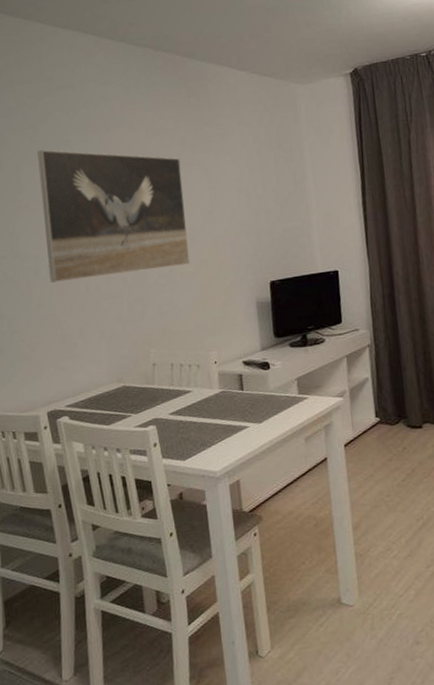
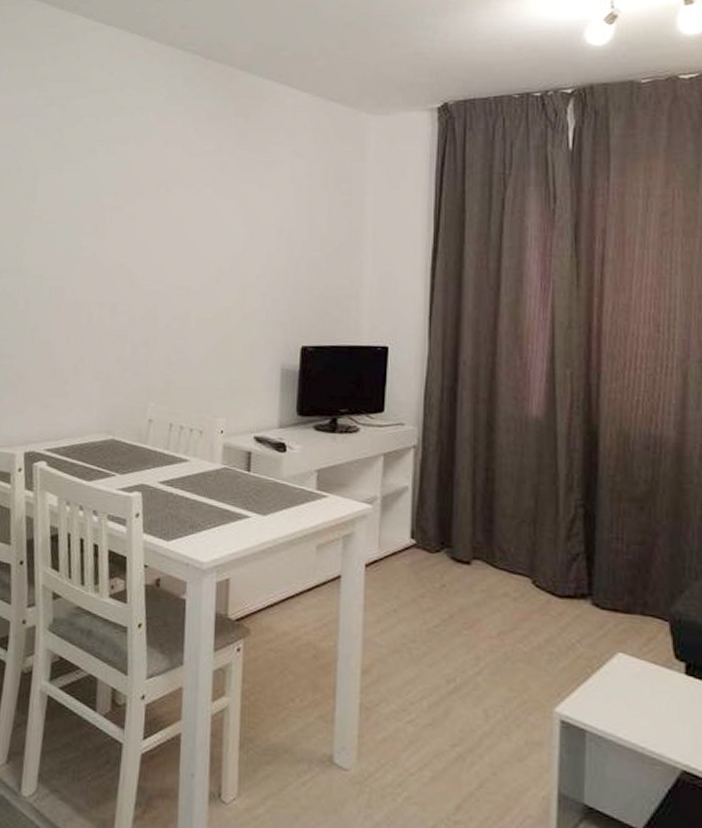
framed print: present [37,149,190,283] -> none [51,157,216,311]

